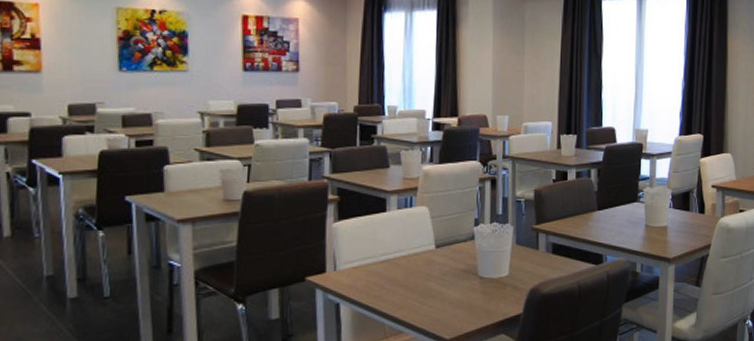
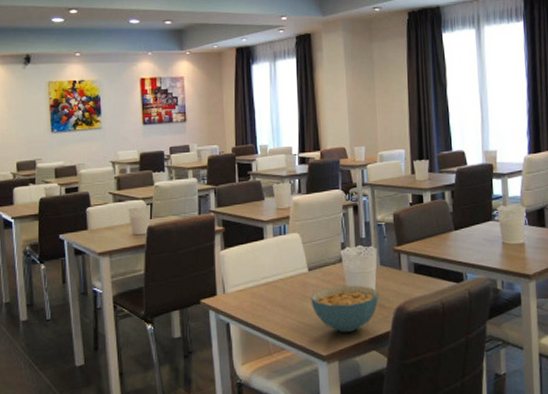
cereal bowl: none [436,264,512,314] -> present [310,285,379,332]

